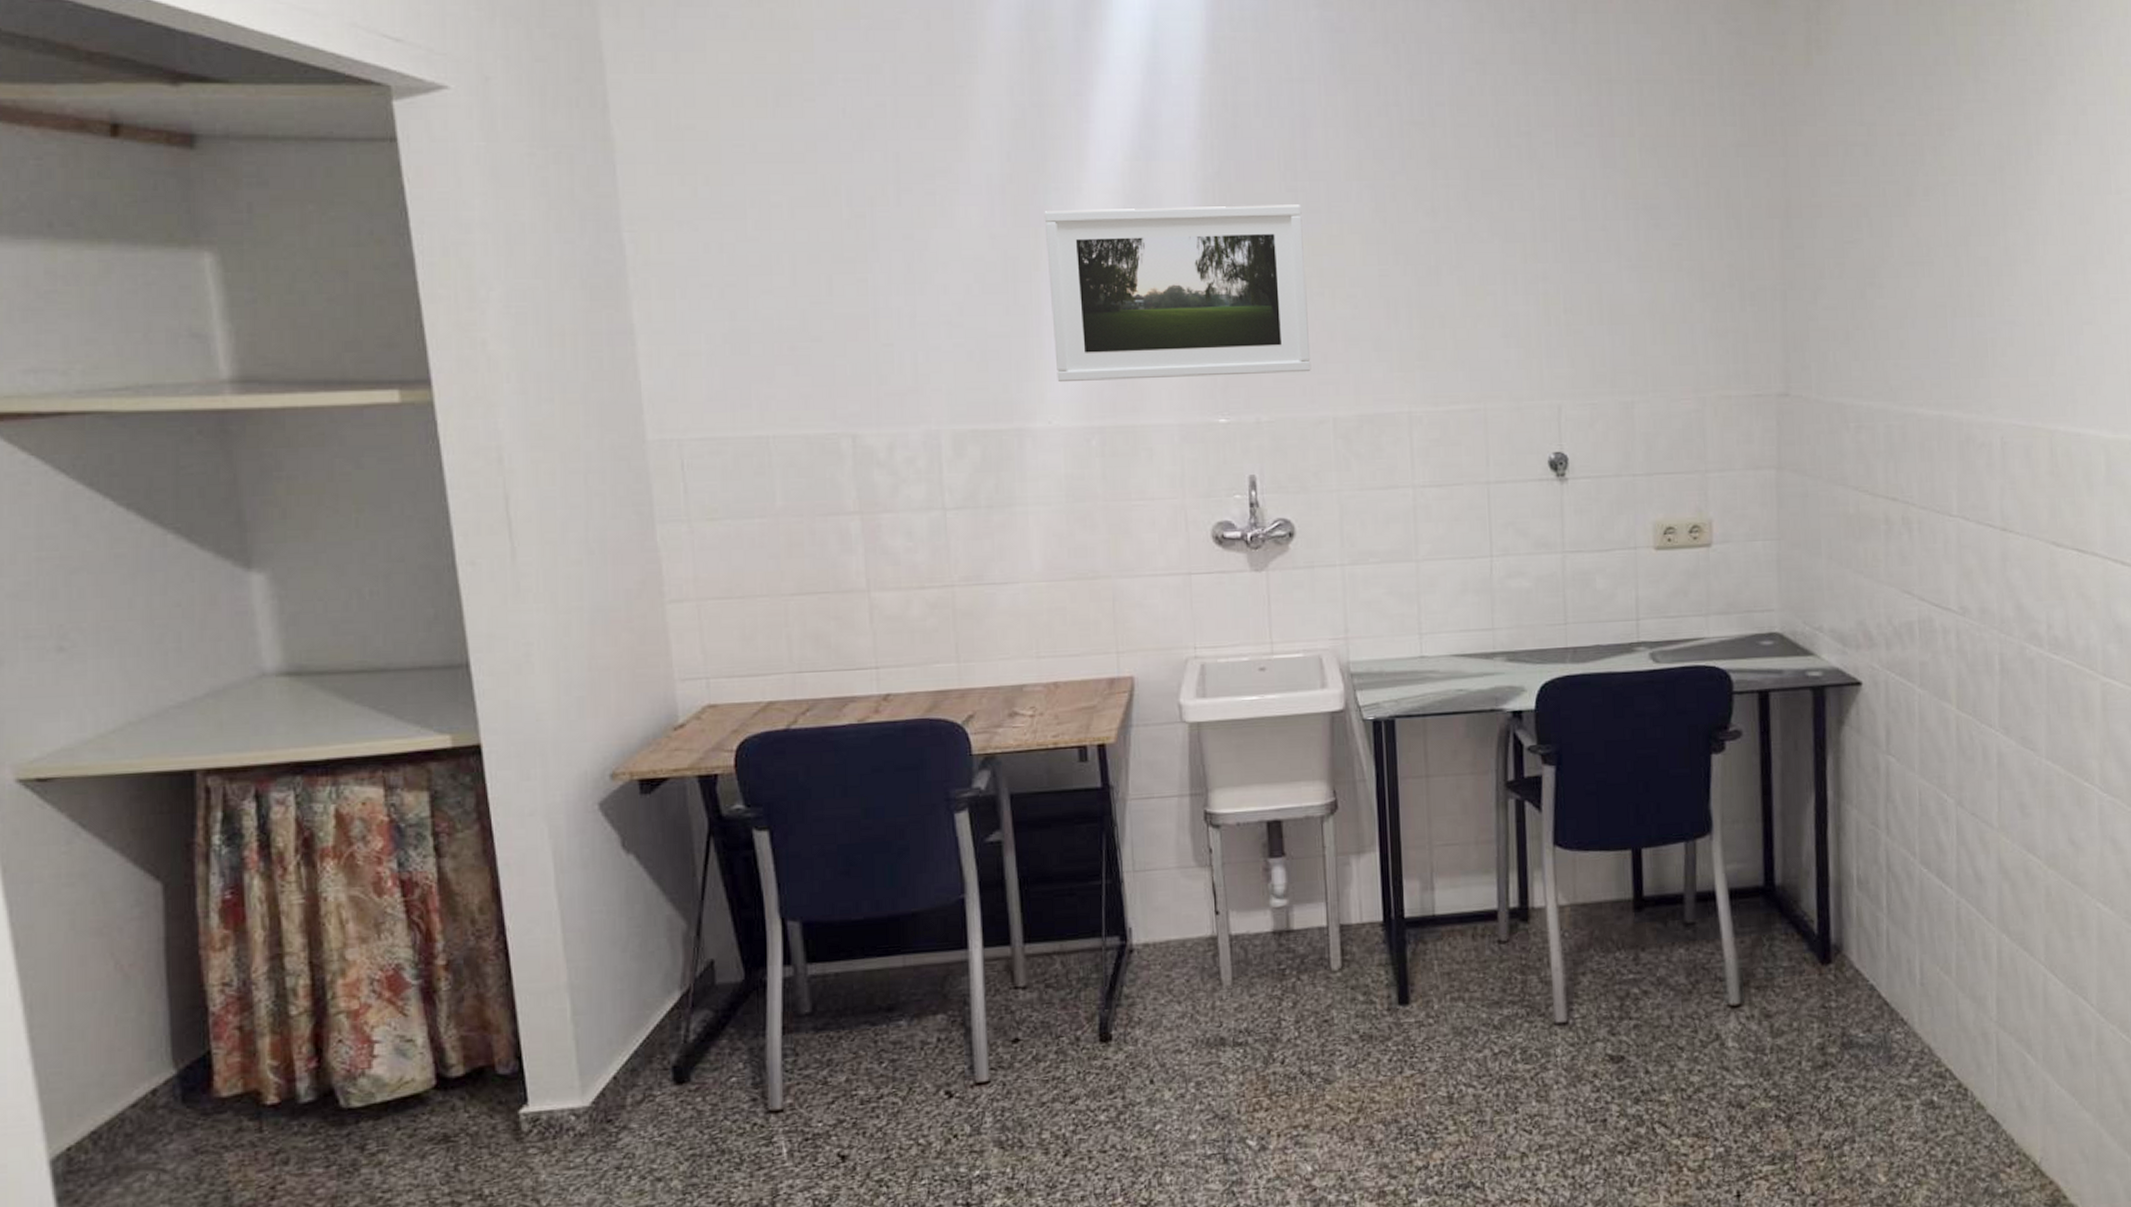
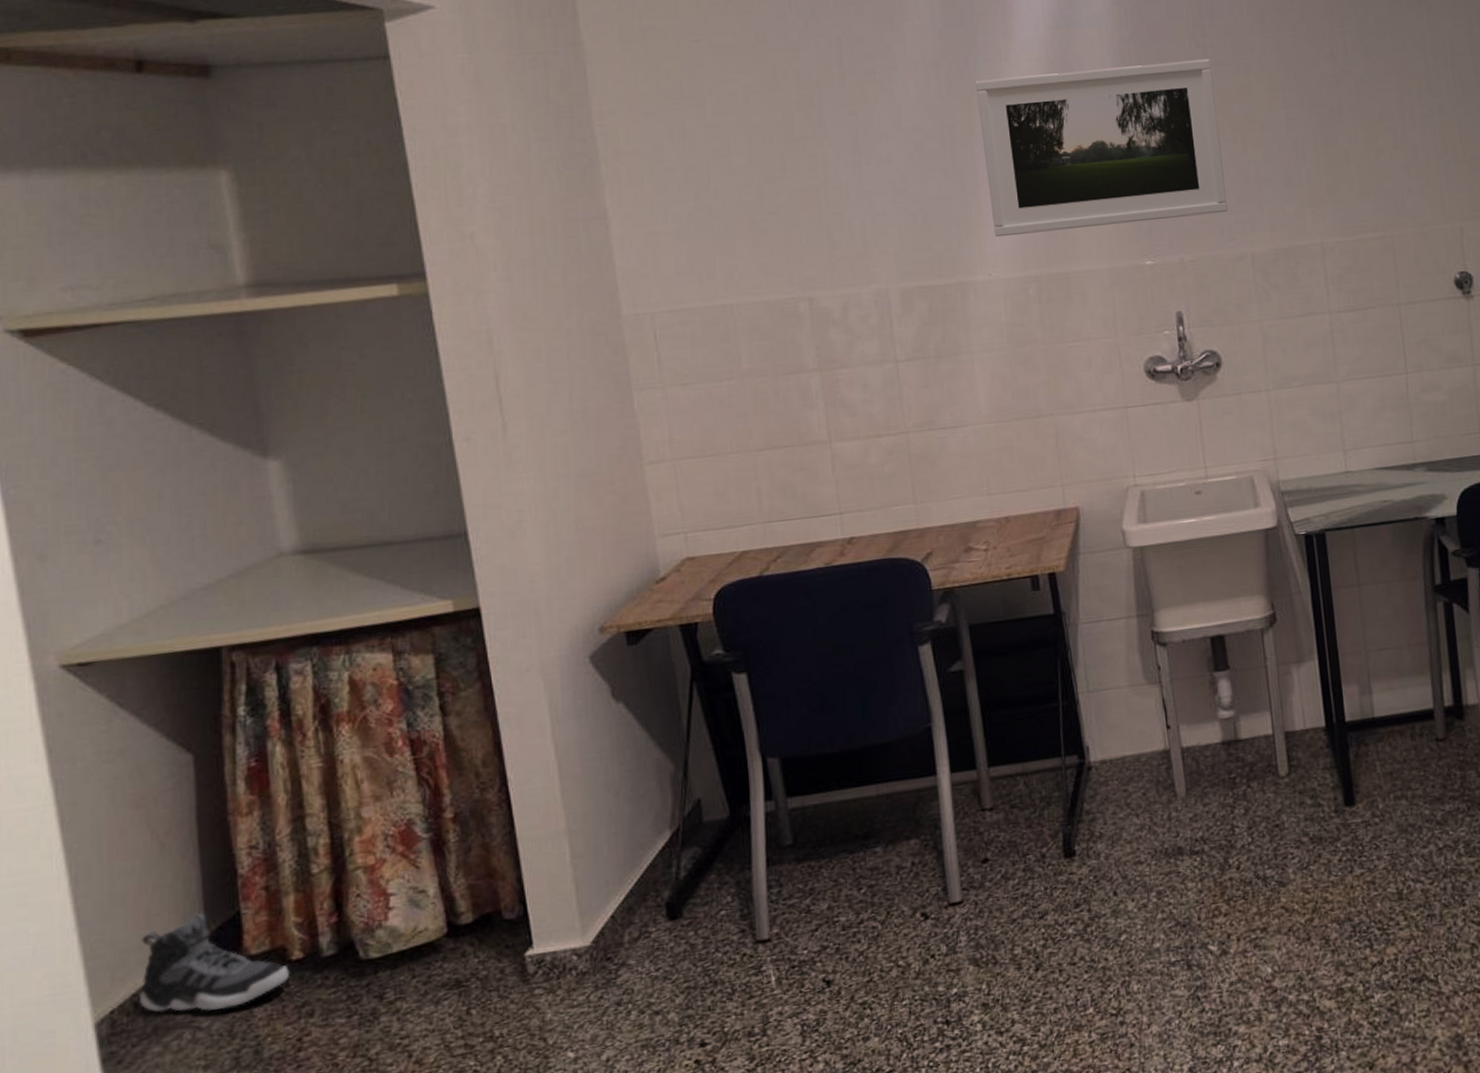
sneaker: none [98,1050,264,1153] -> present [138,913,291,1012]

